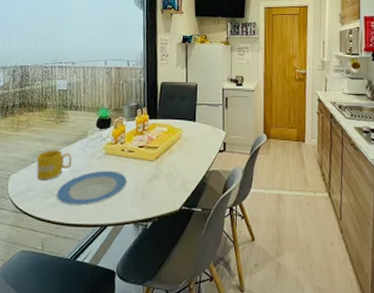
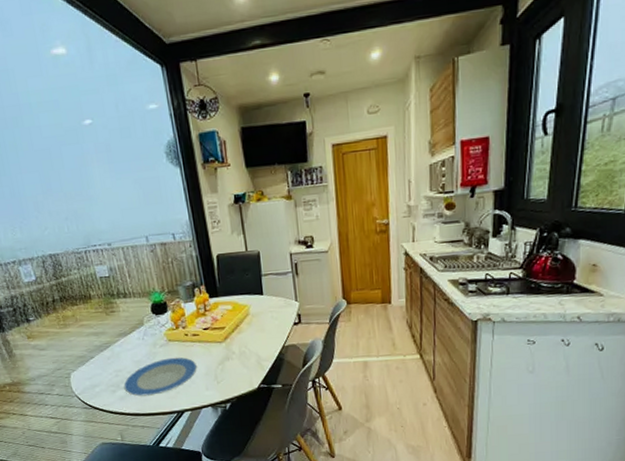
mug: present [36,150,72,180] -> none [93,342,133,375]

